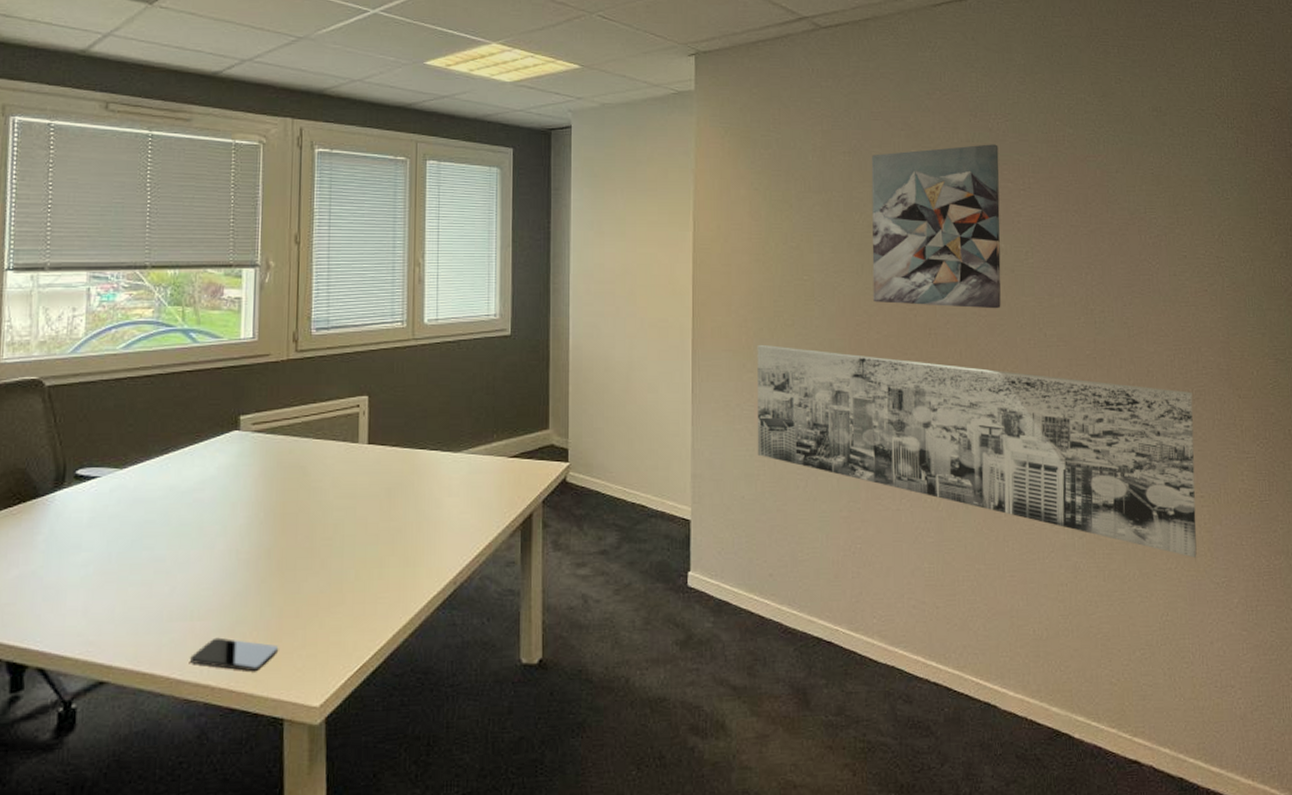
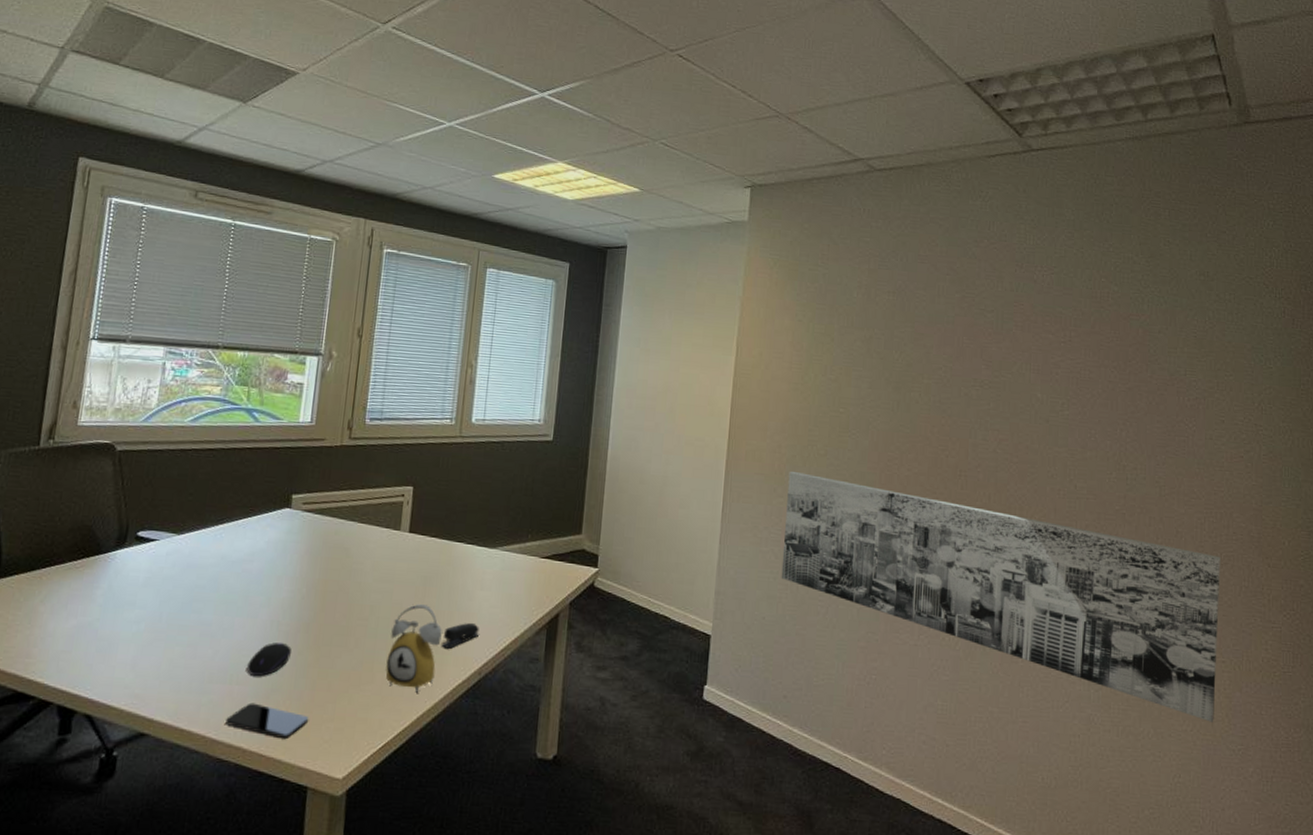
computer mouse: none [208,571,253,609] -> present [247,642,291,676]
alarm clock: none [356,517,412,610] -> present [385,604,442,693]
stapler: none [413,531,452,560] -> present [442,622,480,649]
wall art: present [871,144,1001,309] -> none [906,295,1042,457]

